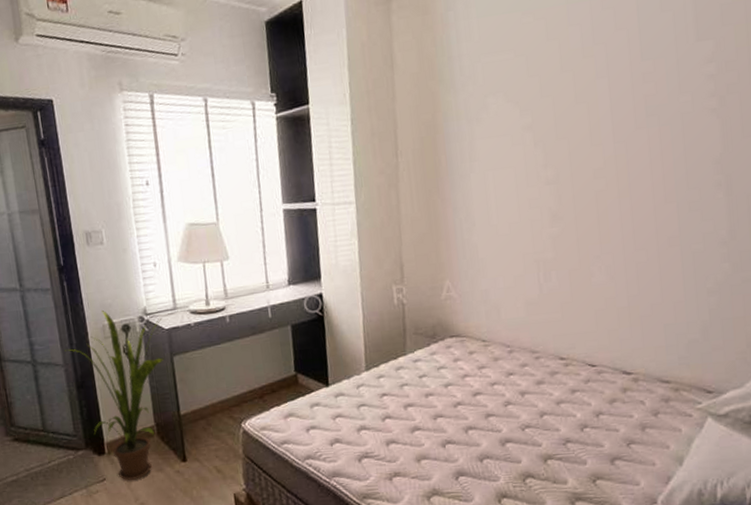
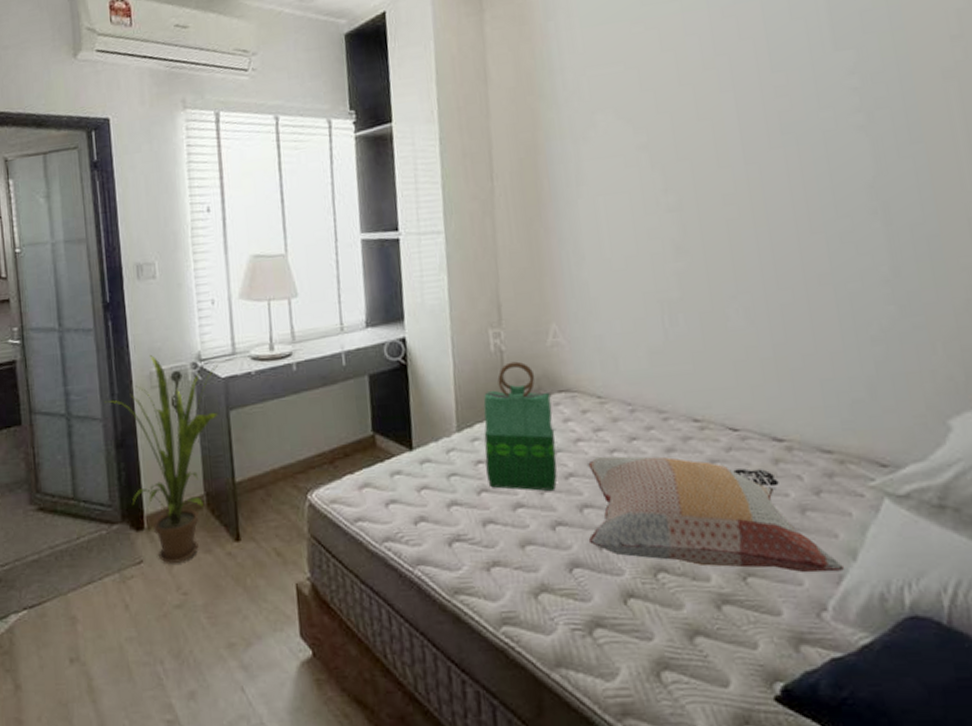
tote bag: none [388,312,448,417] -> present [483,361,558,491]
decorative pillow: none [471,388,672,476] -> present [588,456,844,573]

